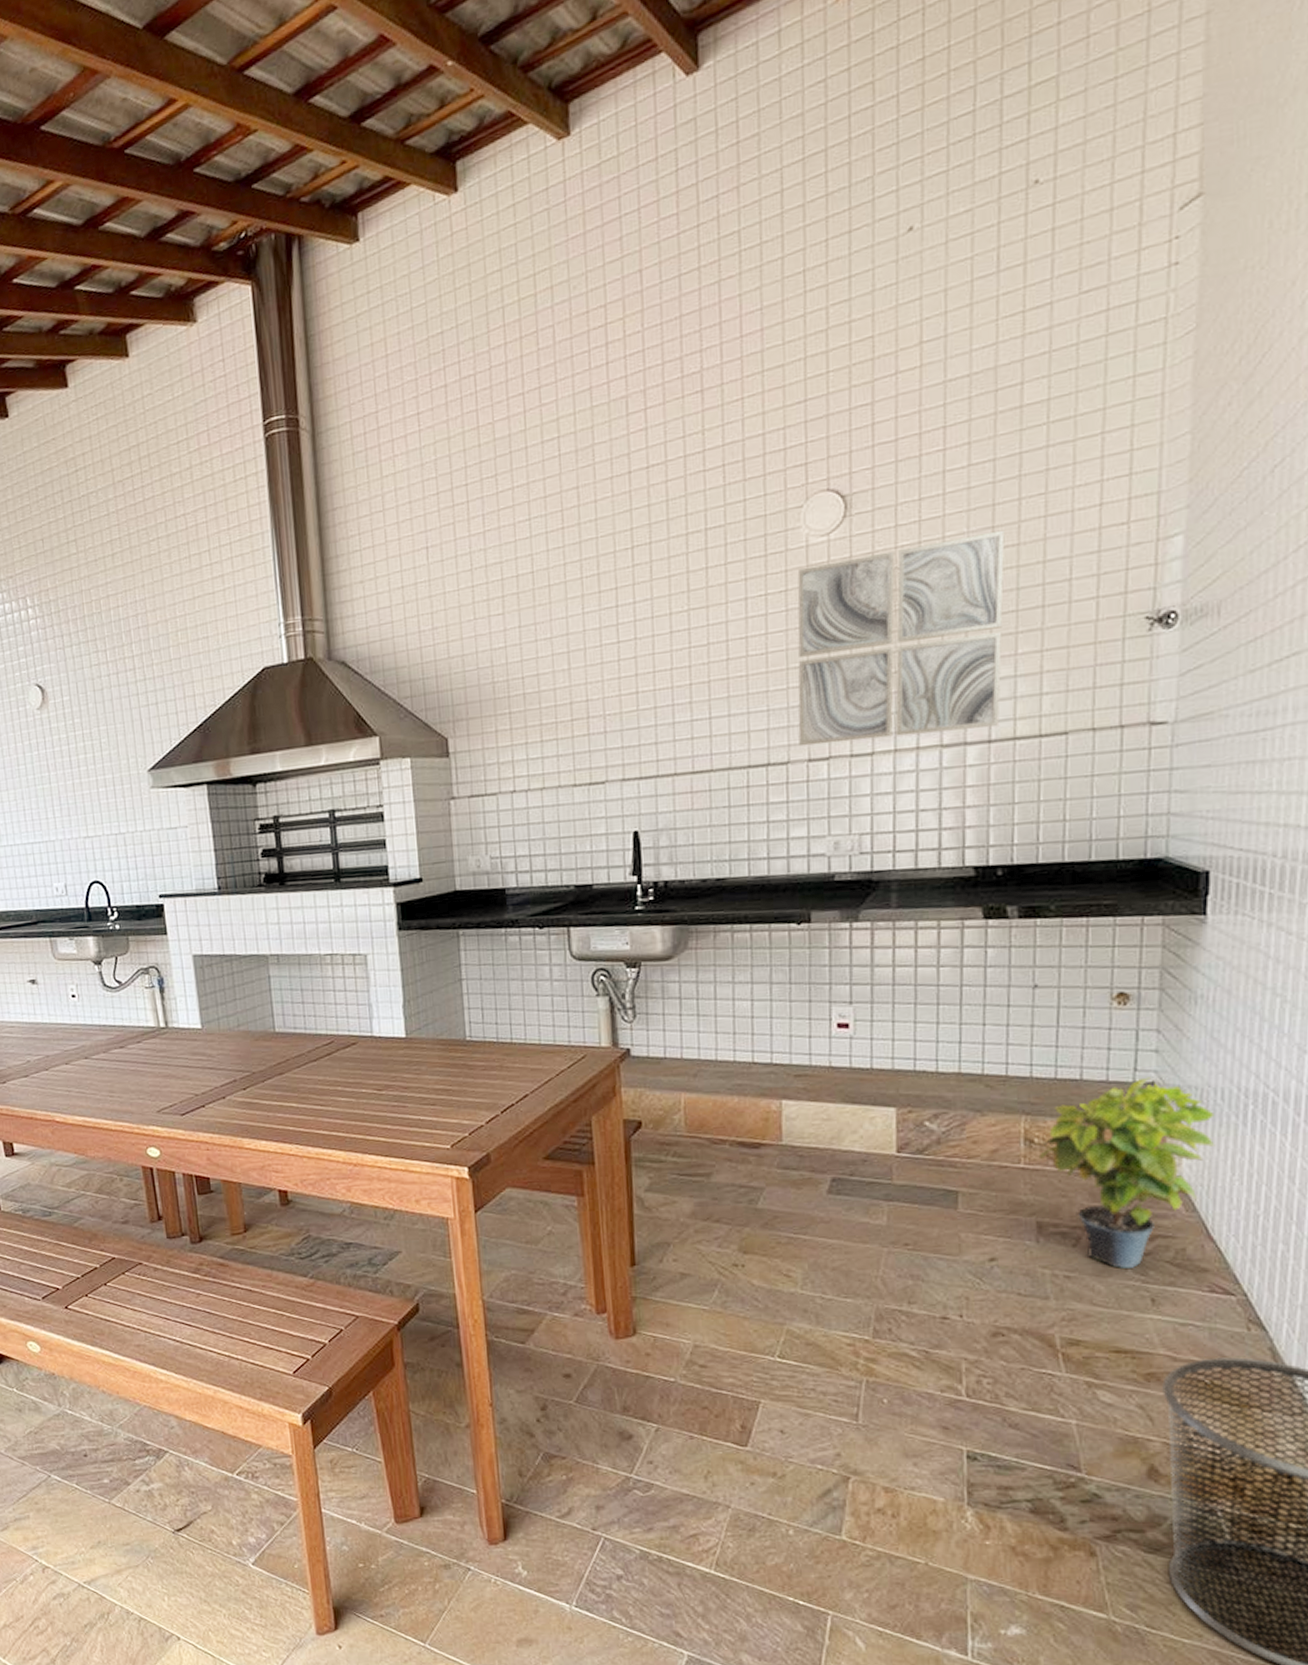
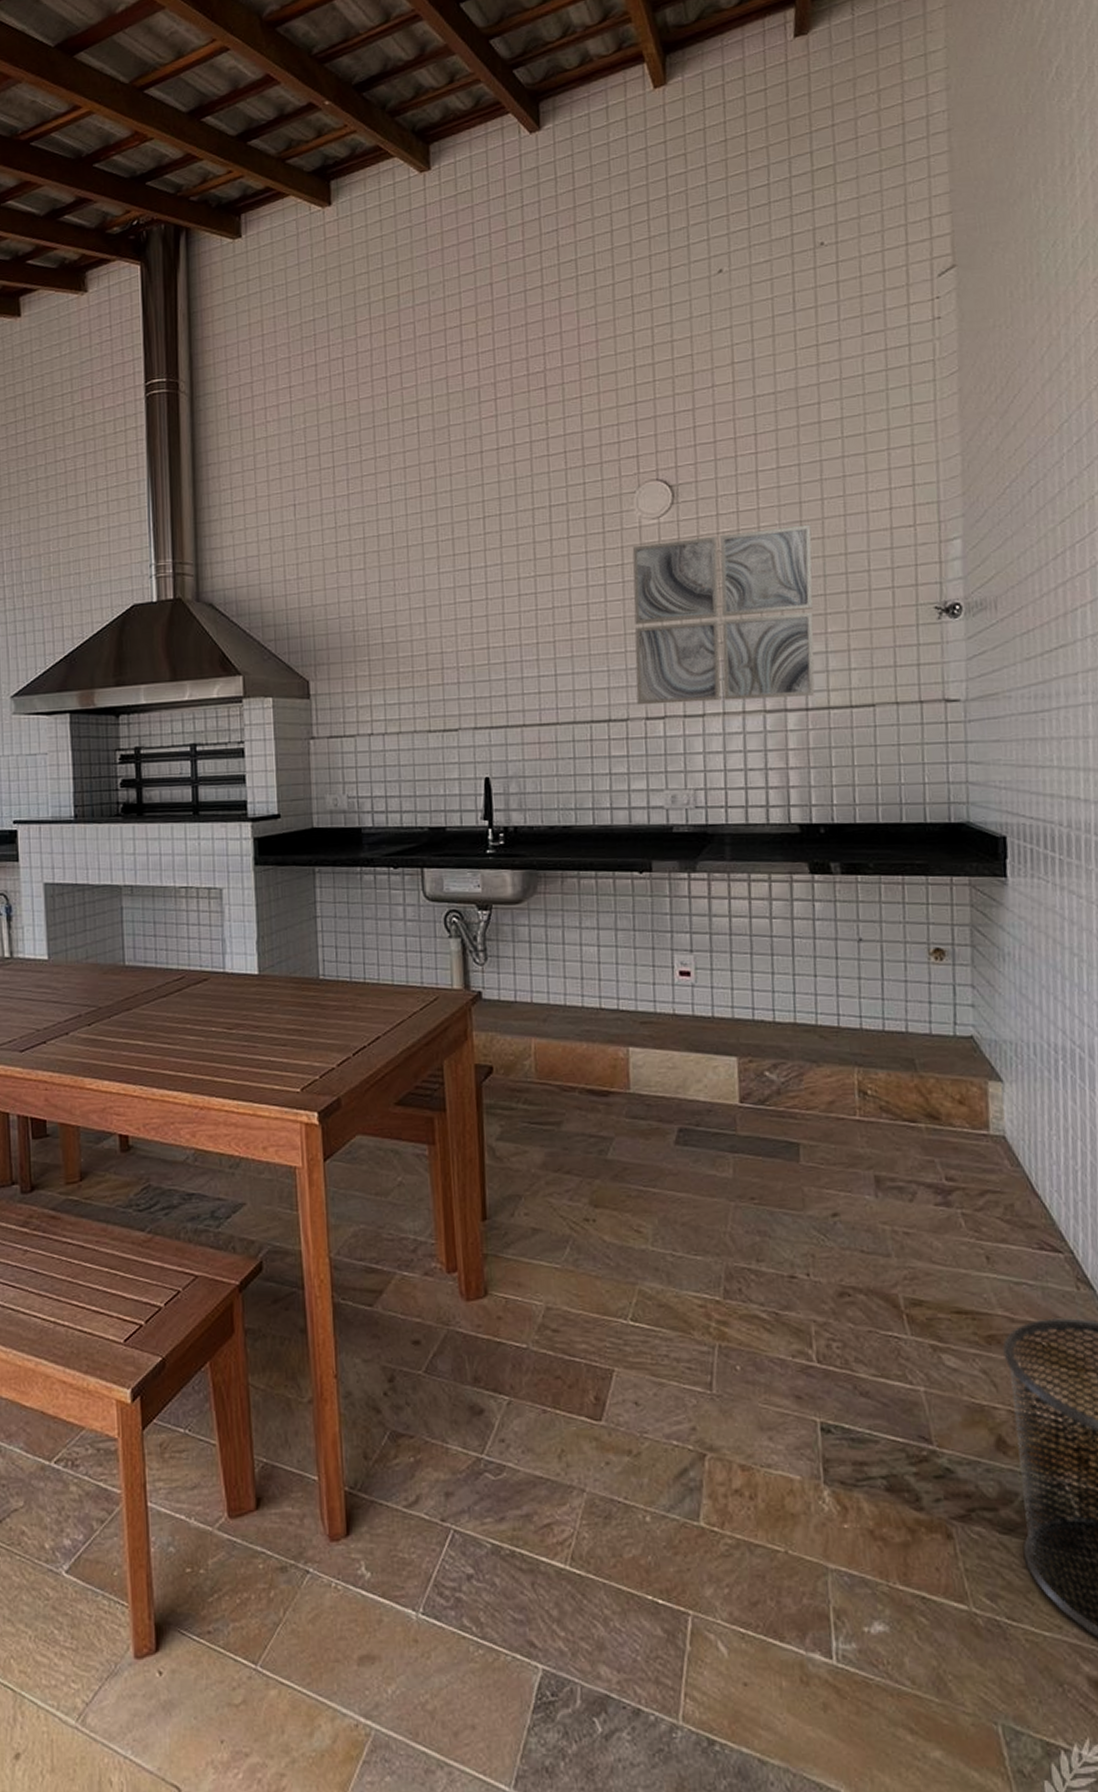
potted plant: present [1038,1077,1216,1269] -> none [872,1031,1033,1225]

